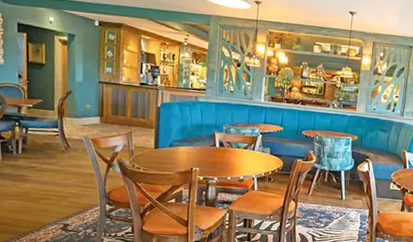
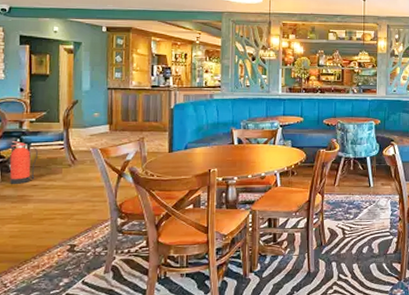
fire extinguisher: none [9,124,35,165] -> present [9,141,38,185]

